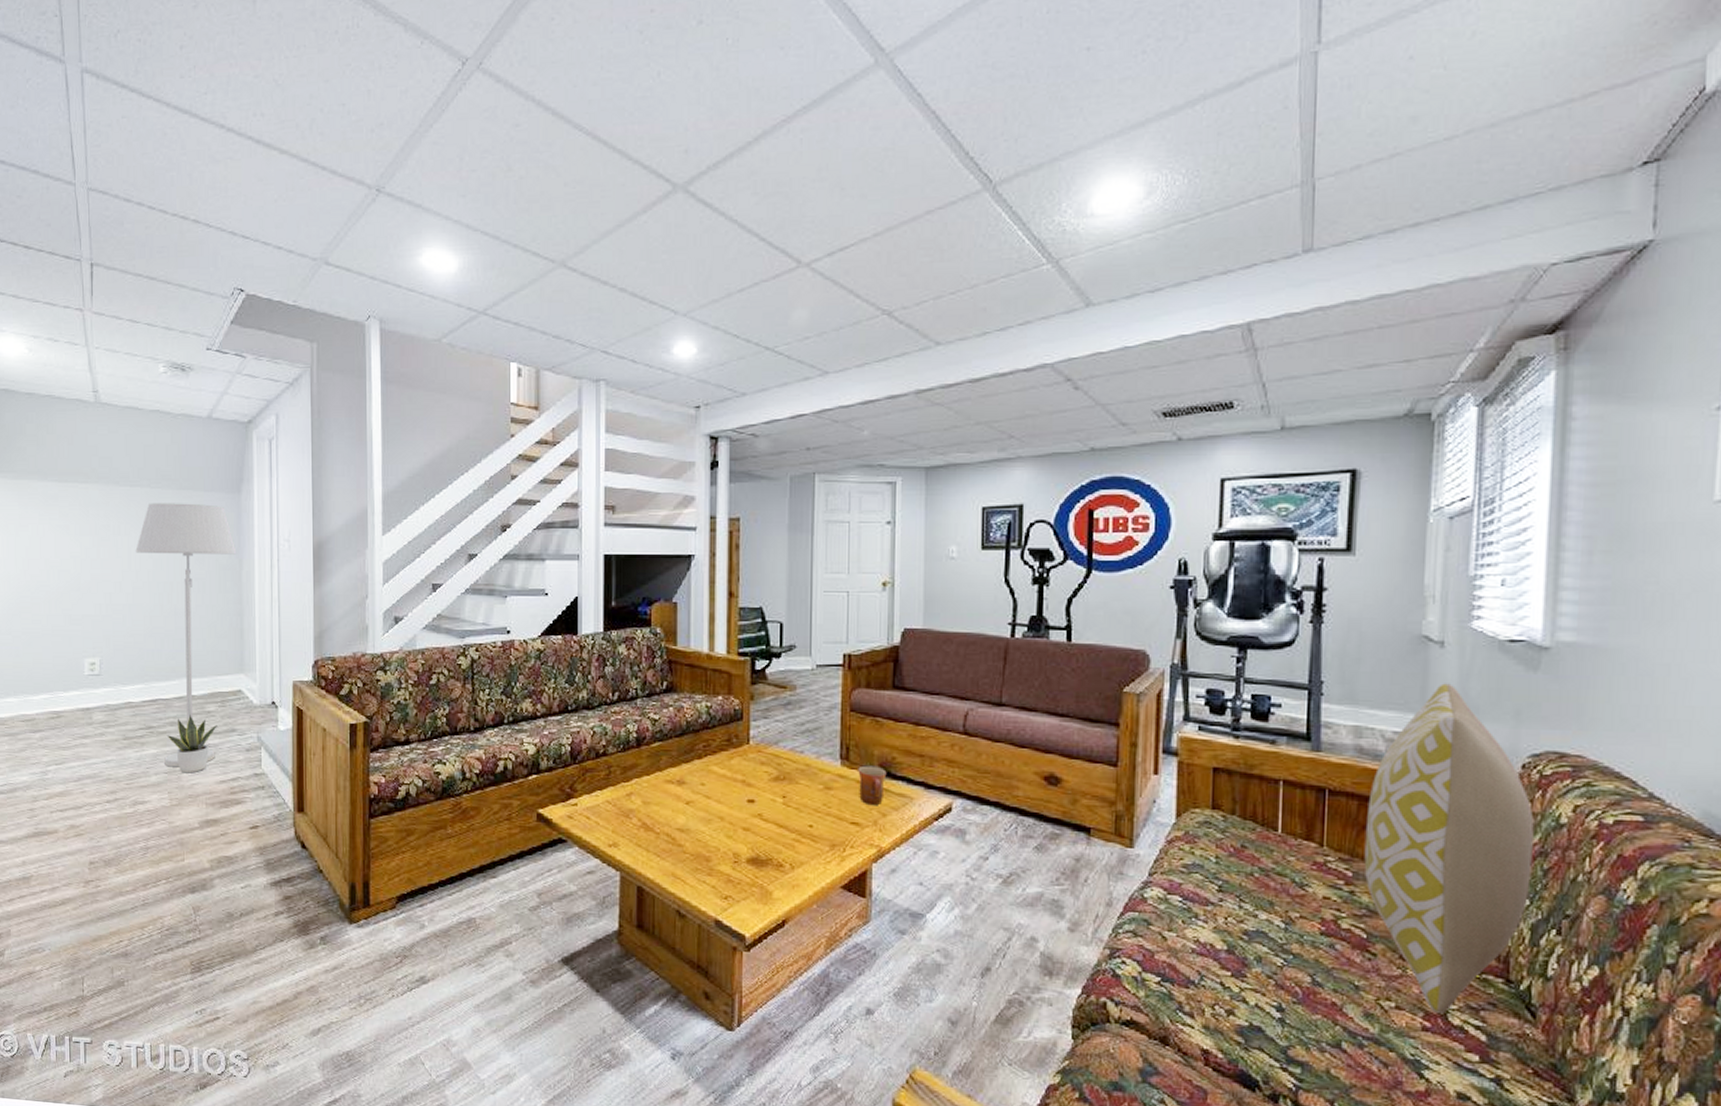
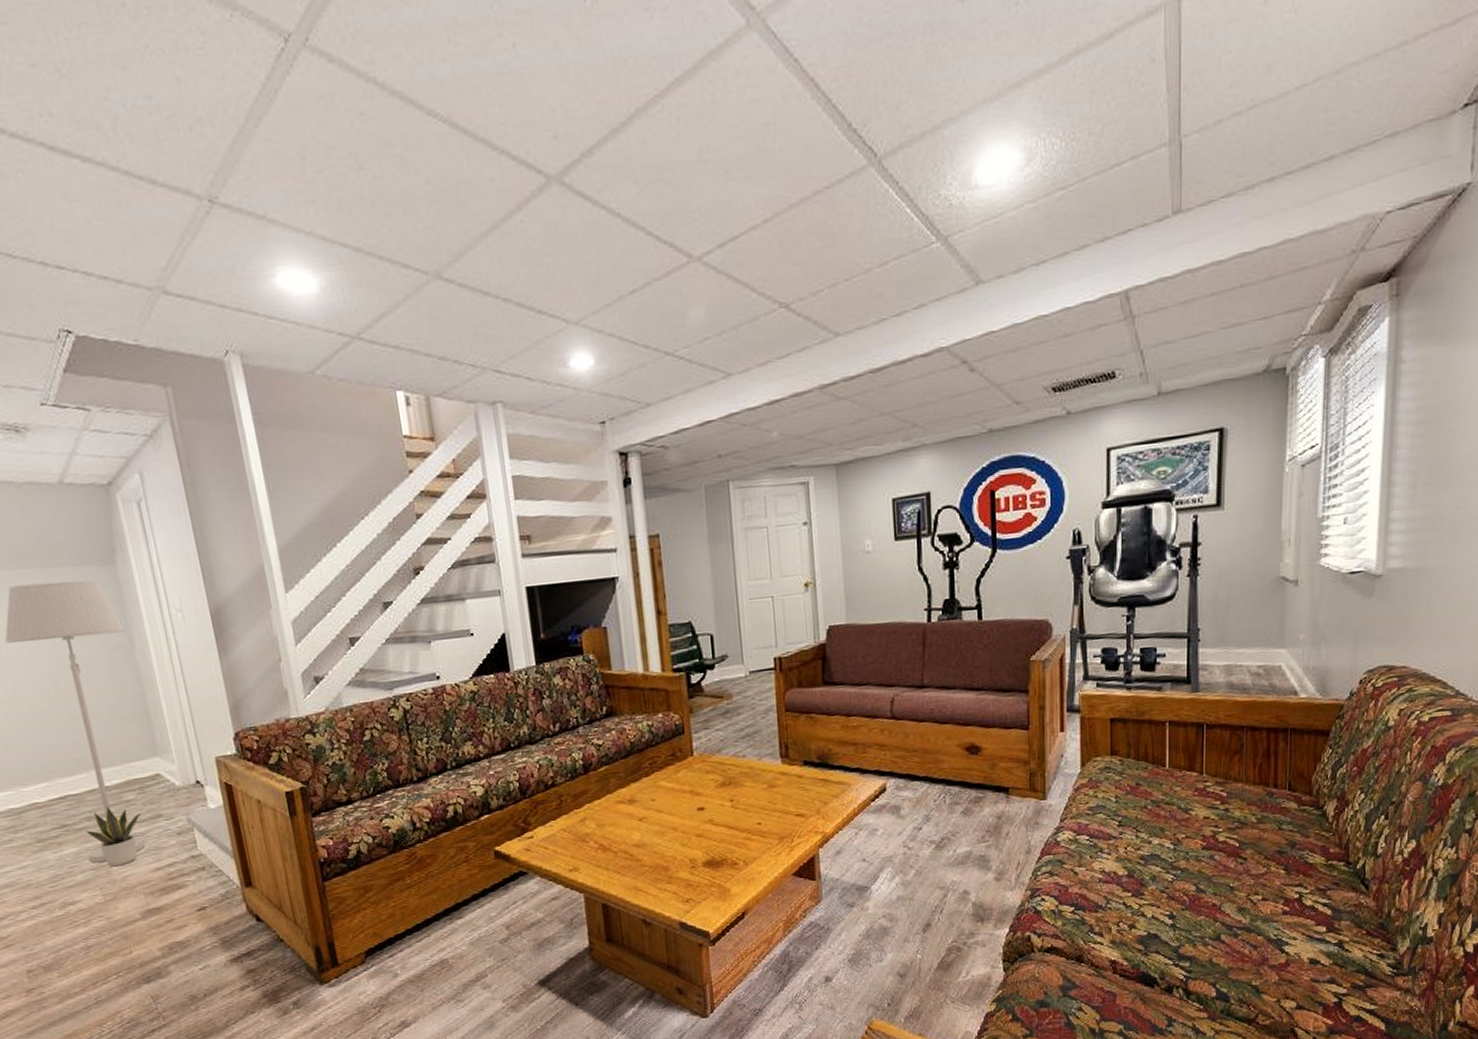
mug: present [858,765,887,805] -> none [798,759,825,796]
pillow: present [1364,683,1534,1015] -> none [1235,617,1369,900]

